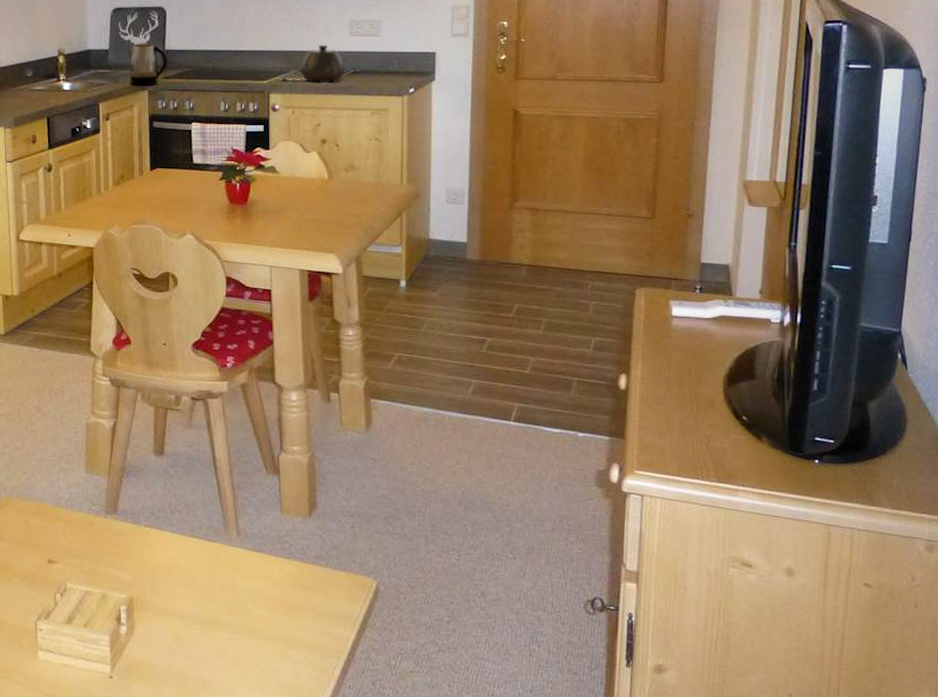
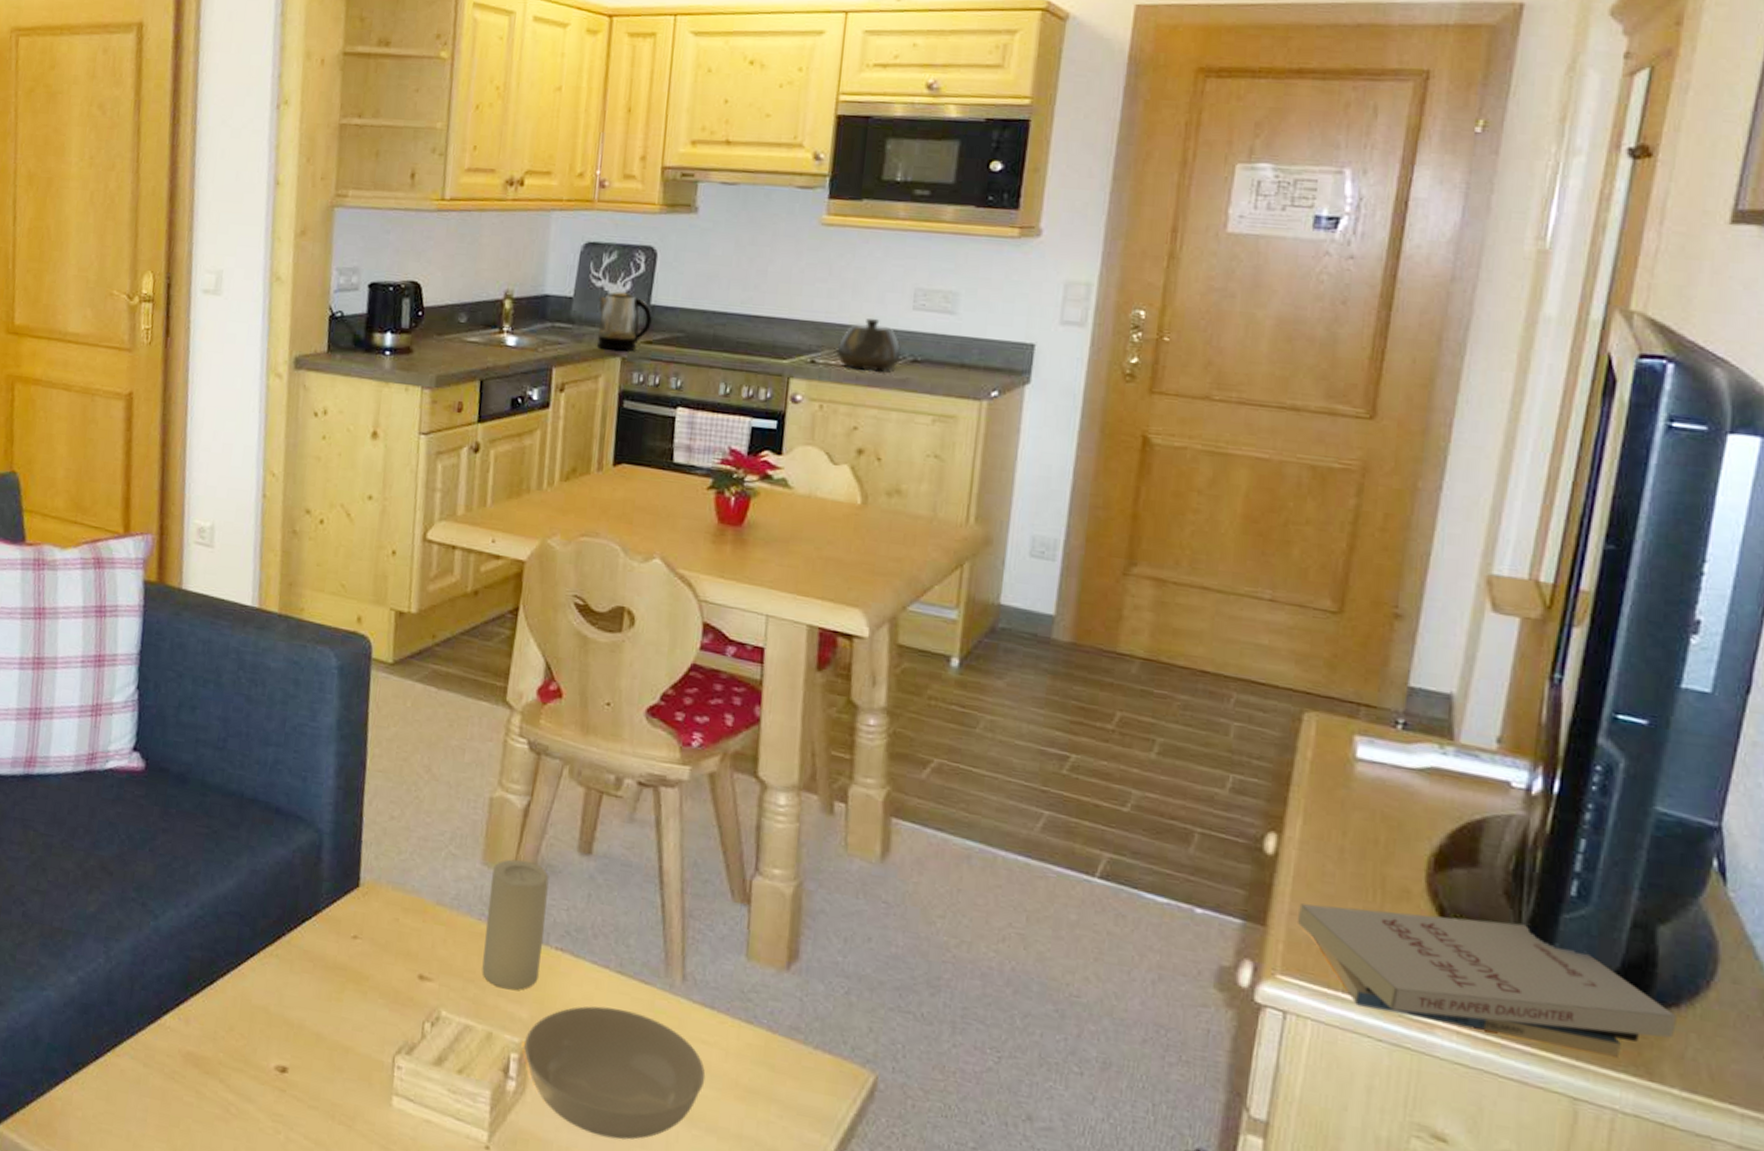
candle: none [93,465,136,561] -> present [482,859,549,991]
bowl: none [130,563,260,656] -> present [524,1006,706,1140]
books: none [644,413,885,493] -> present [1296,904,1677,1057]

